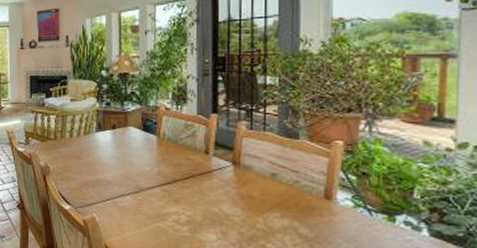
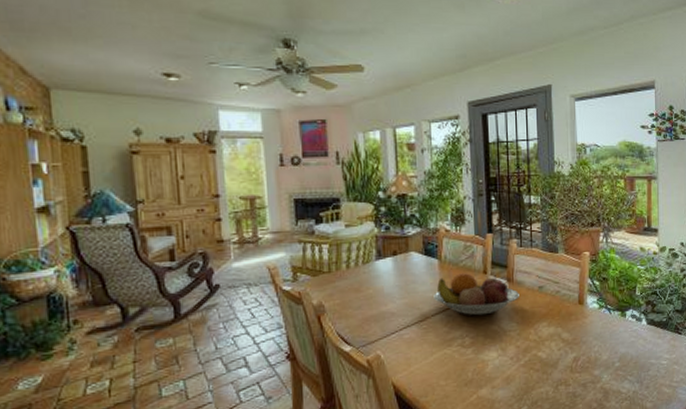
fruit bowl: none [150,151,246,196] -> present [433,273,519,316]

